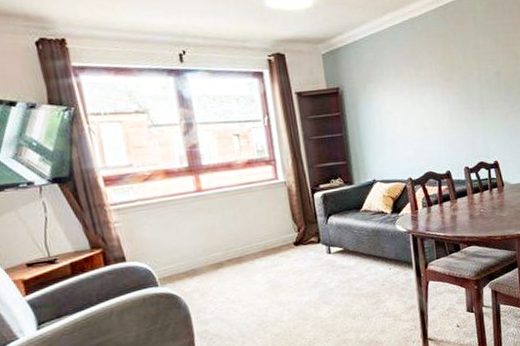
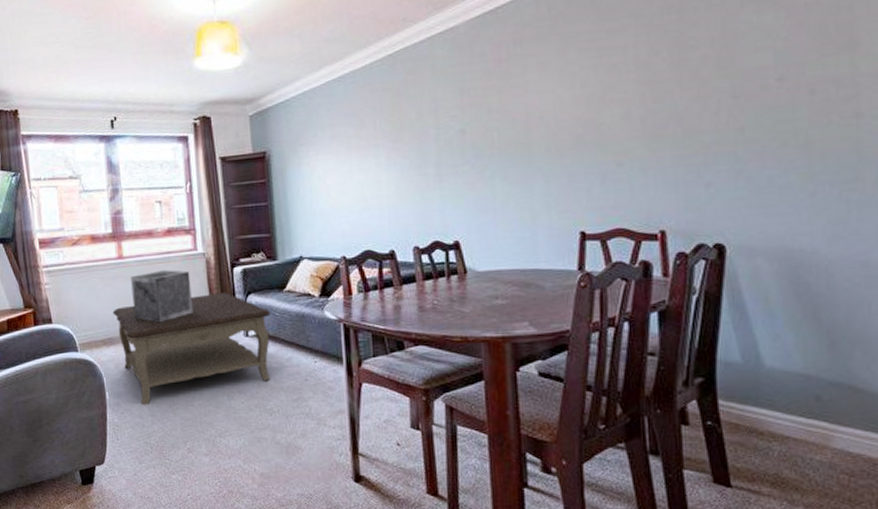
coffee table: none [194,216,352,328] -> present [112,292,271,405]
decorative box: none [211,199,278,250] -> present [131,270,193,323]

